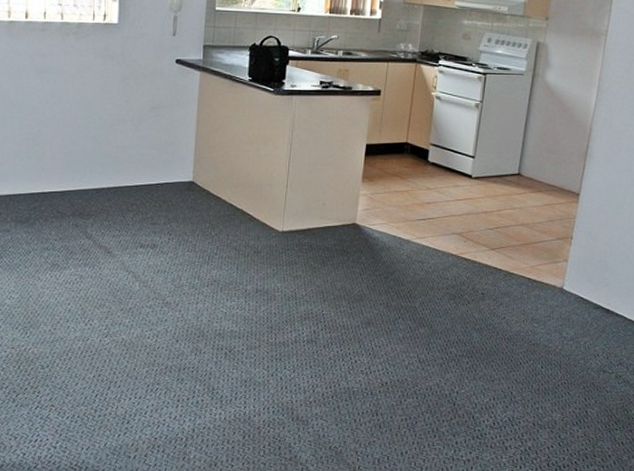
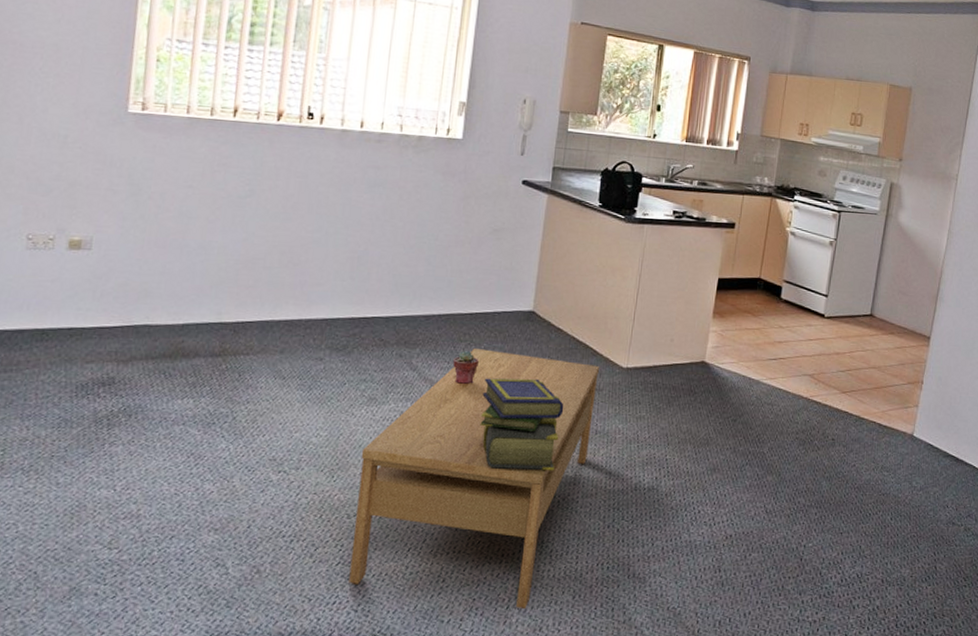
coffee table: none [47,216,258,447] -> present [349,347,600,608]
potted succulent: none [124,219,147,250] -> present [453,350,480,384]
stack of books: none [151,243,226,326] -> present [480,378,564,471]

